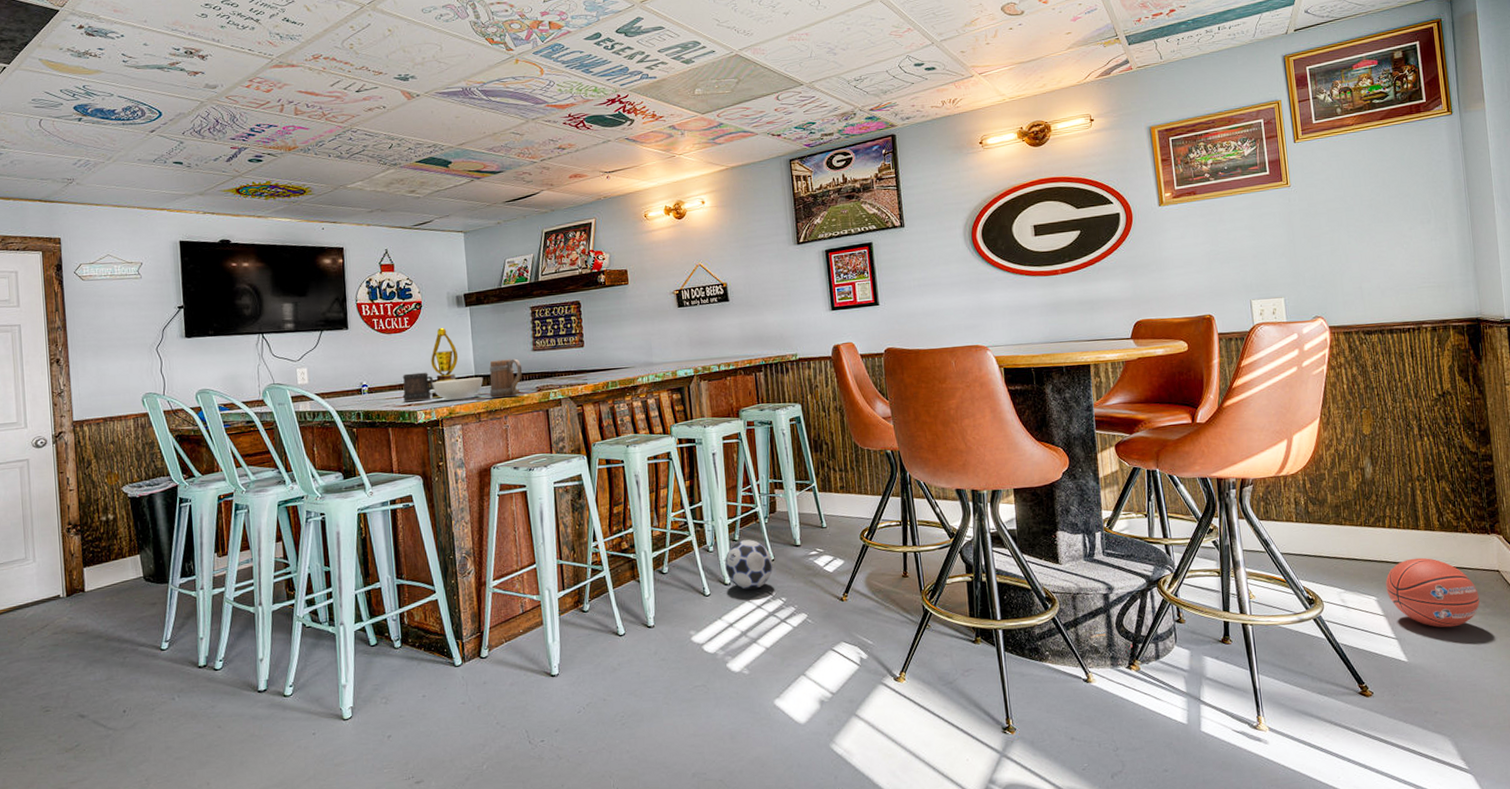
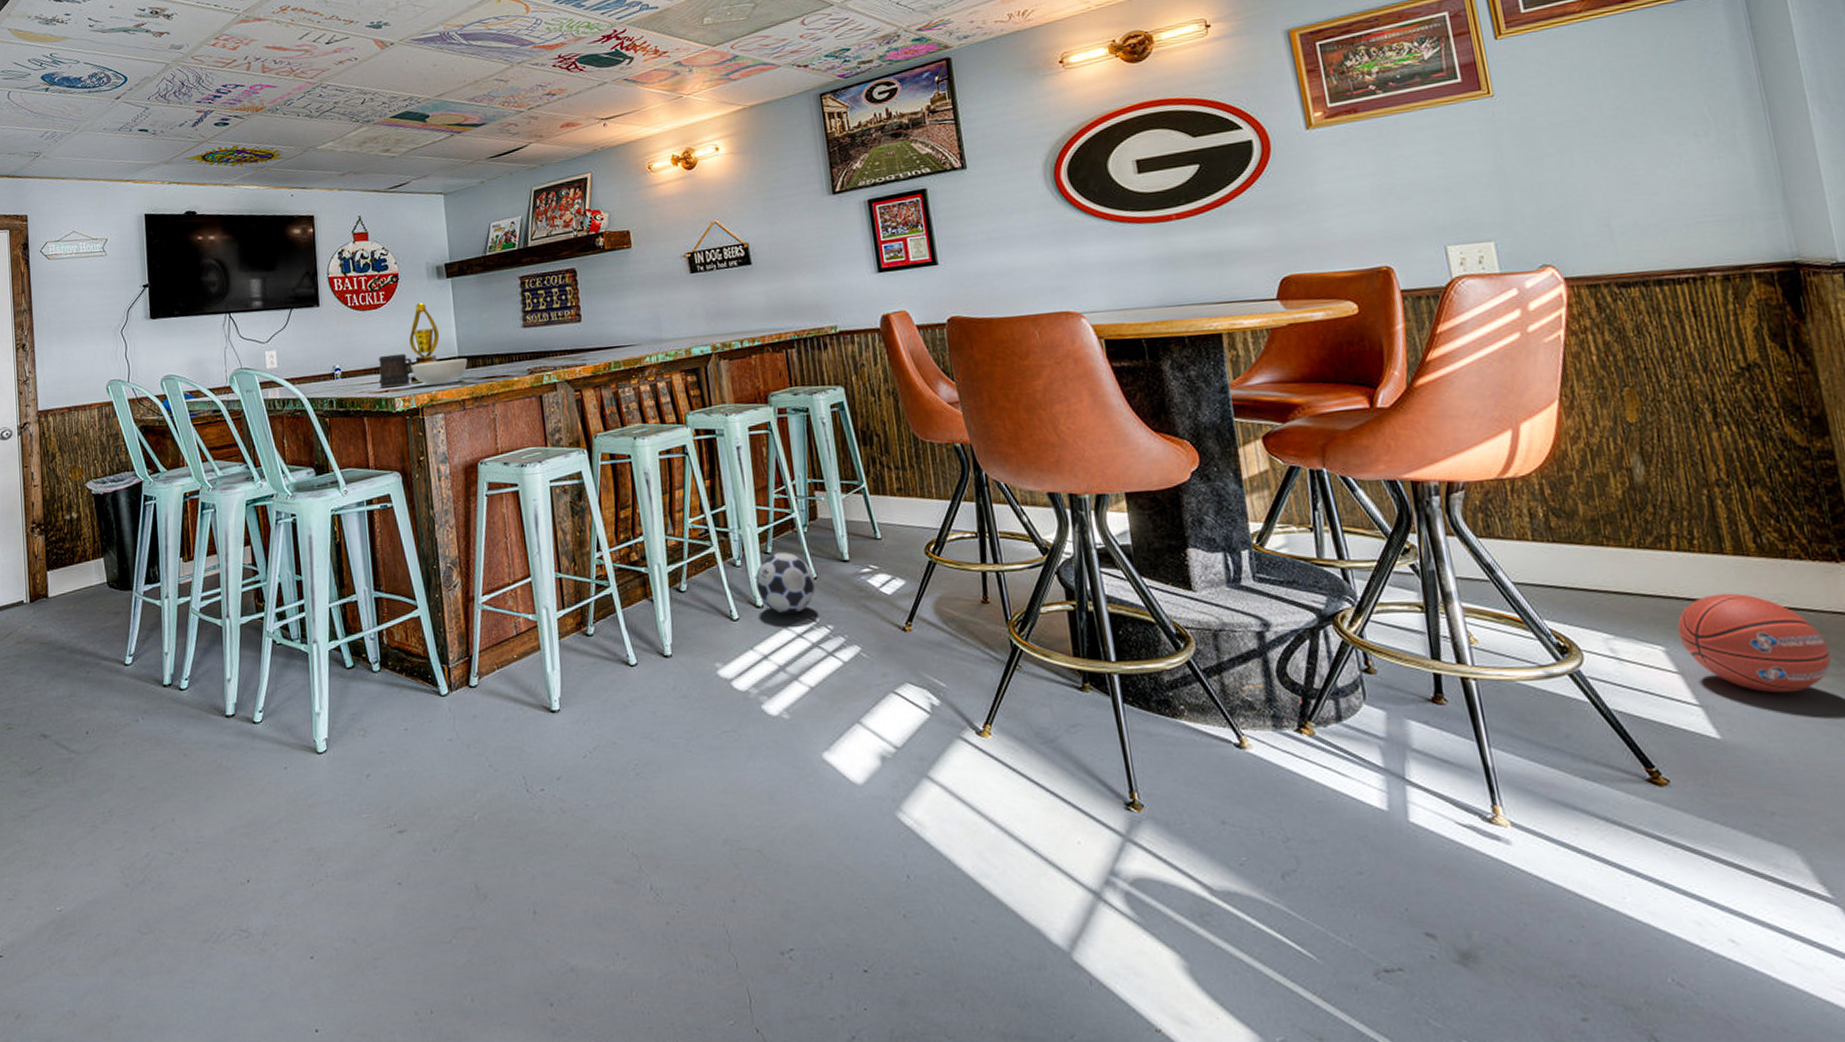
beer mug: present [489,358,523,399] -> none [474,336,512,383]

